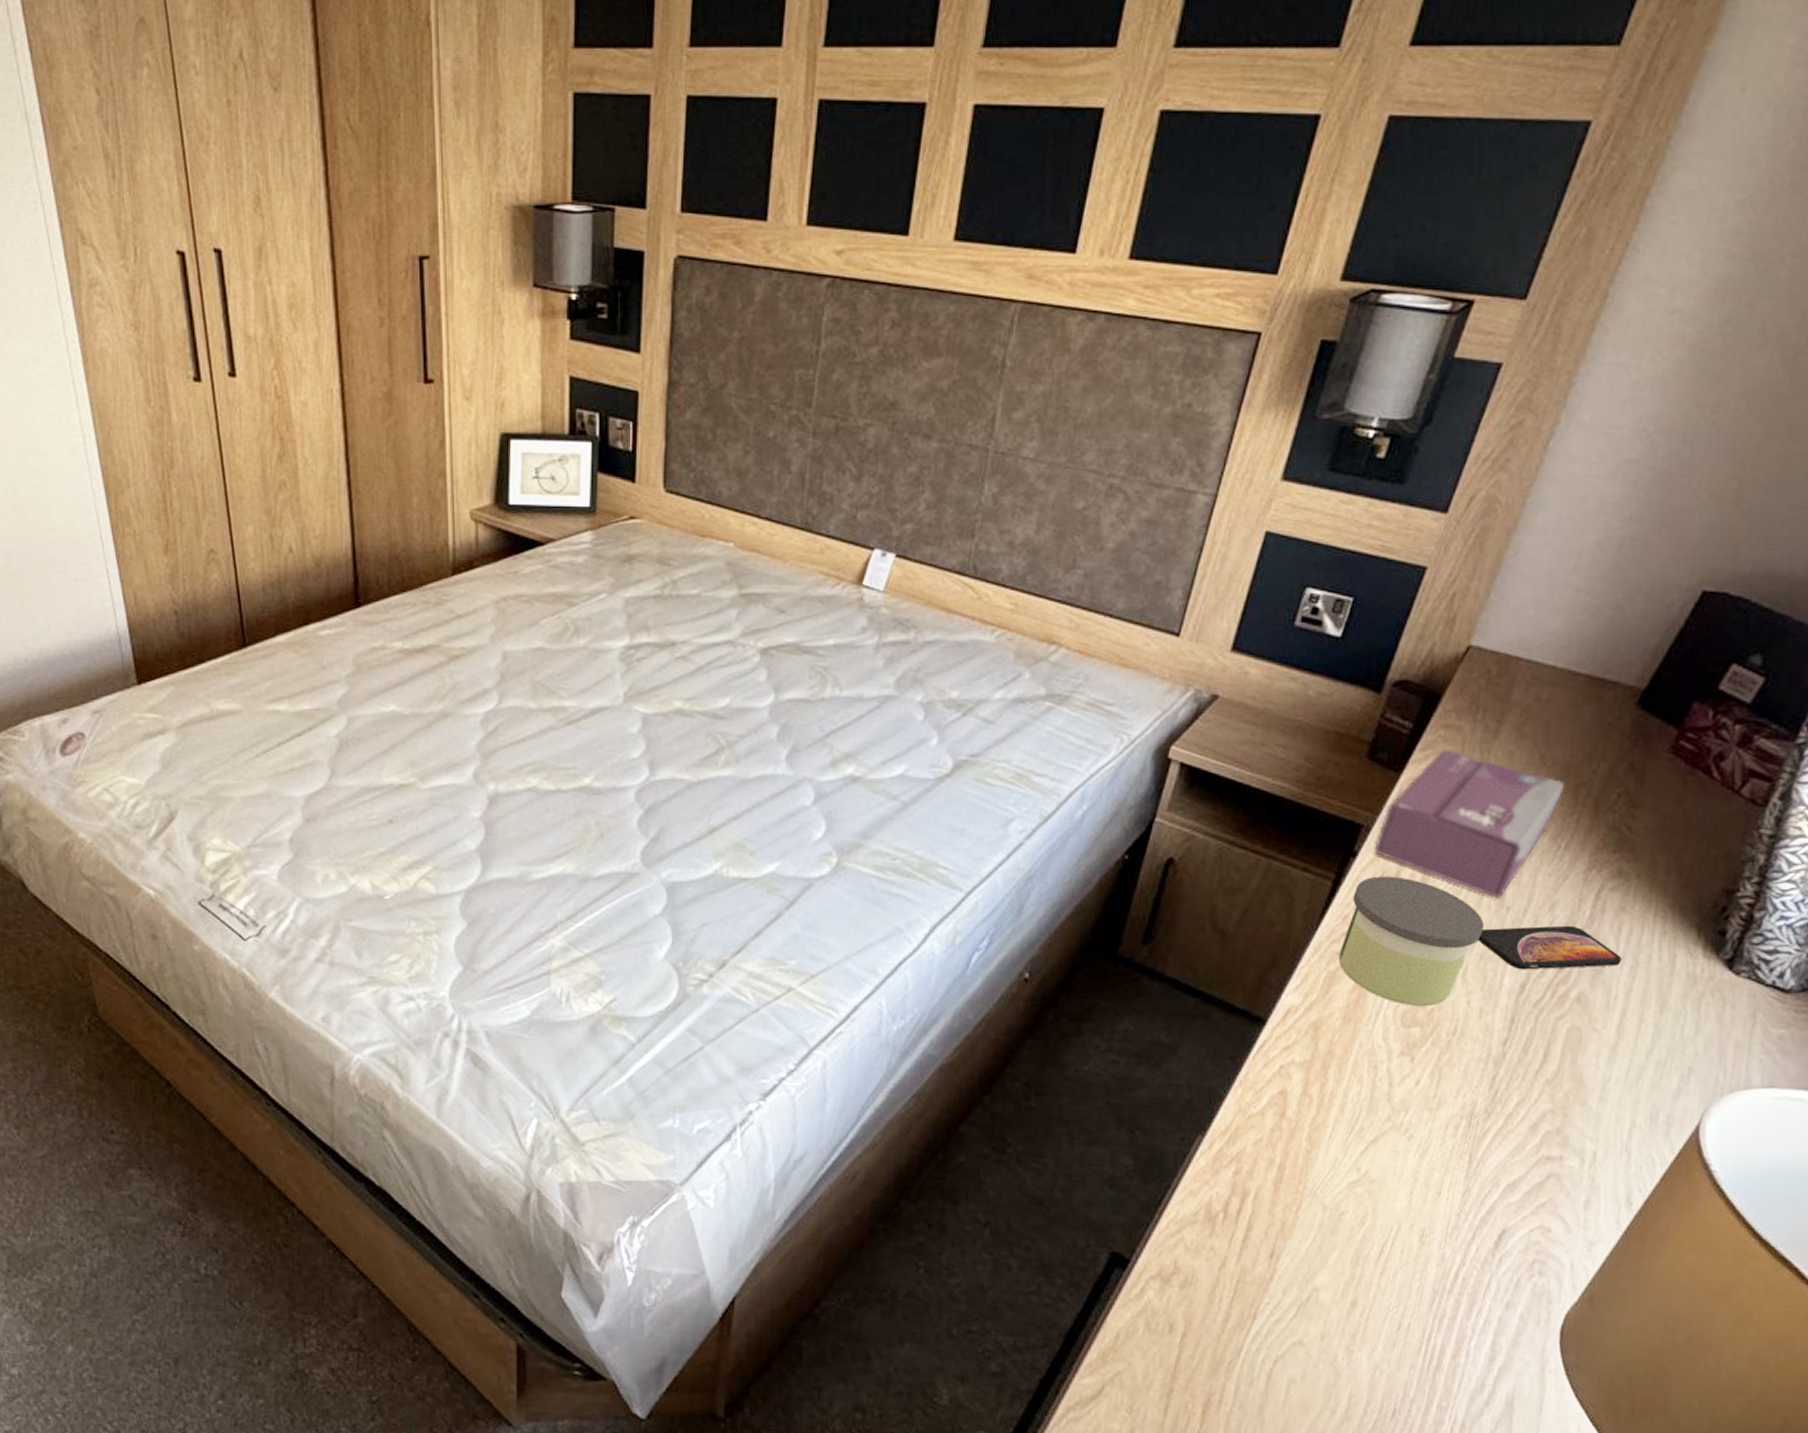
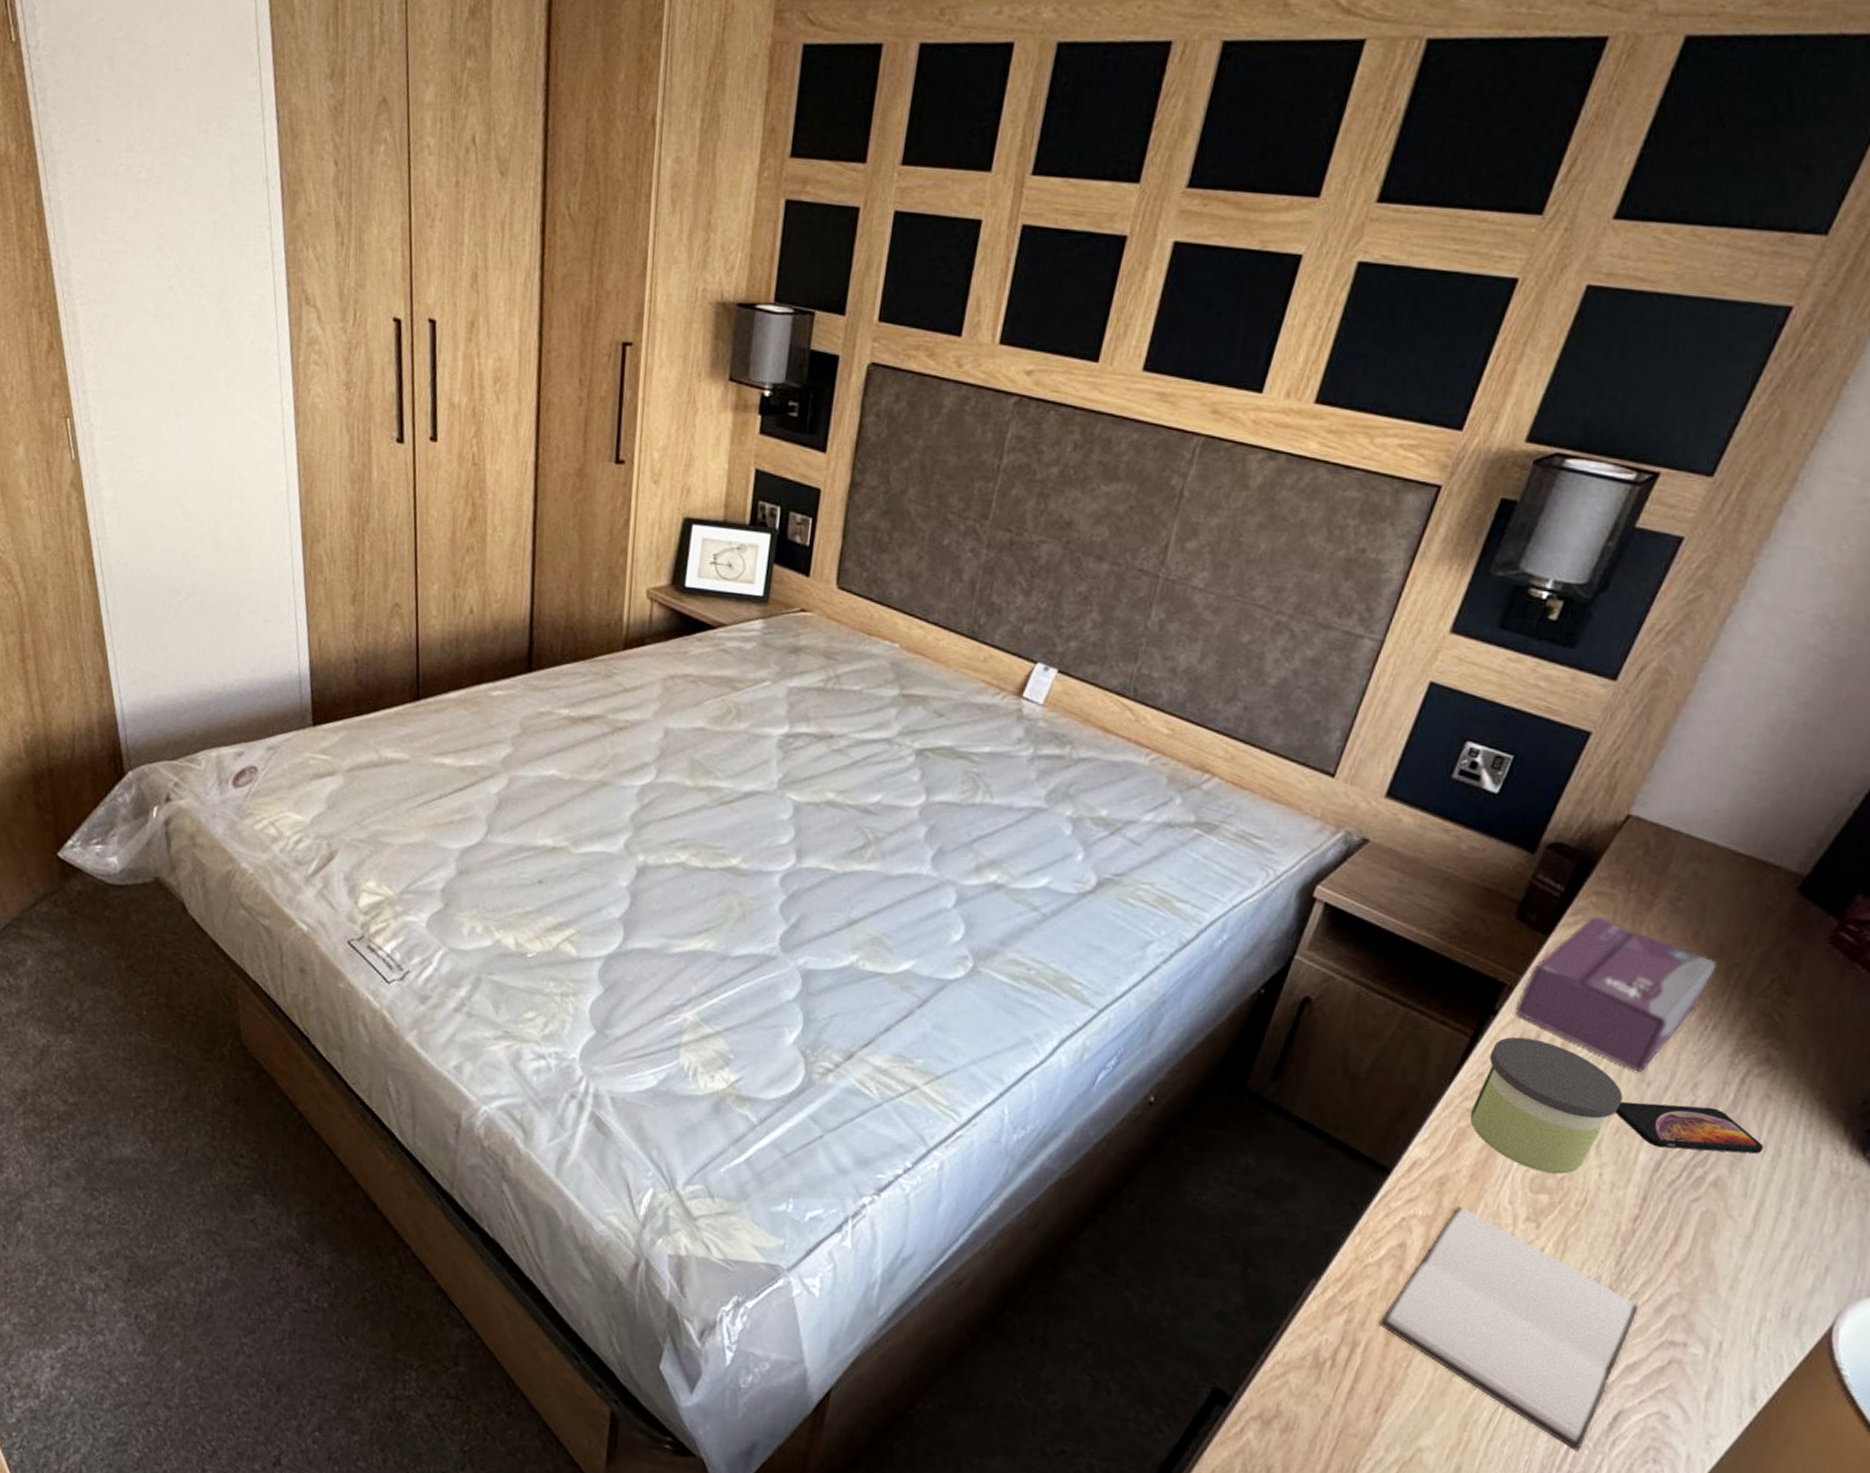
book: none [1266,1048,1514,1273] -> present [1378,1206,1638,1452]

